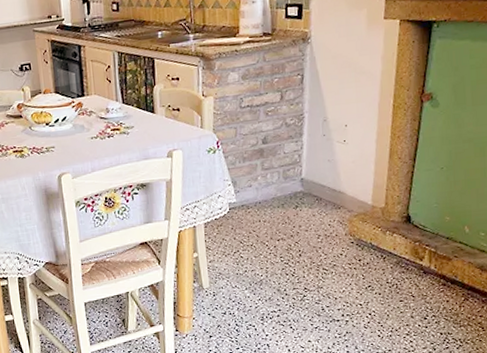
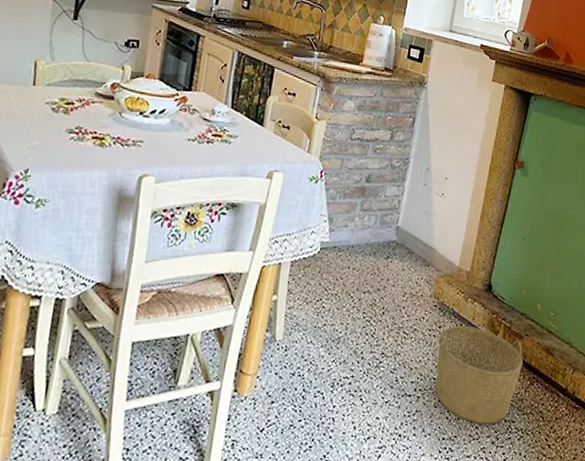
basket: none [359,256,455,339] -> present [434,326,523,424]

